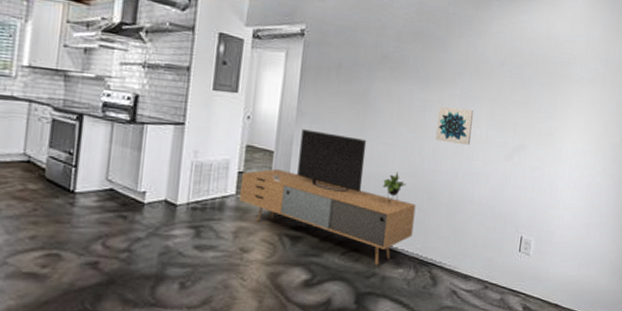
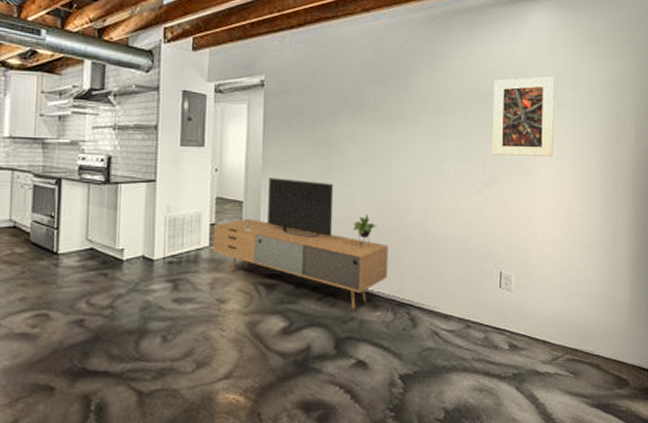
wall art: present [435,107,474,146] -> none [402,145,440,182]
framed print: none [523,49,589,129] -> present [492,76,555,157]

